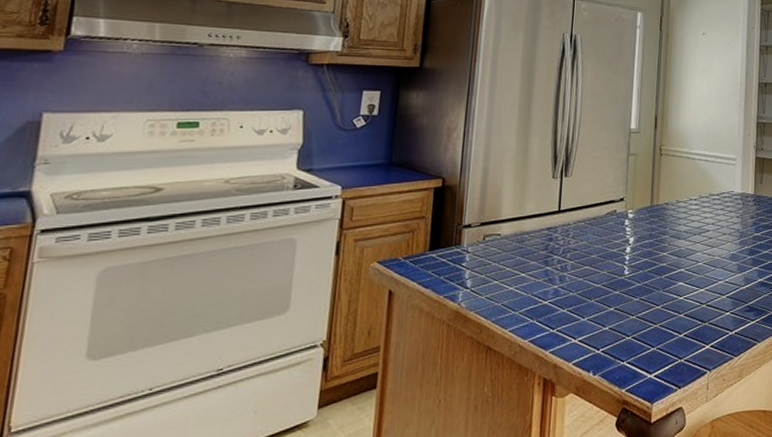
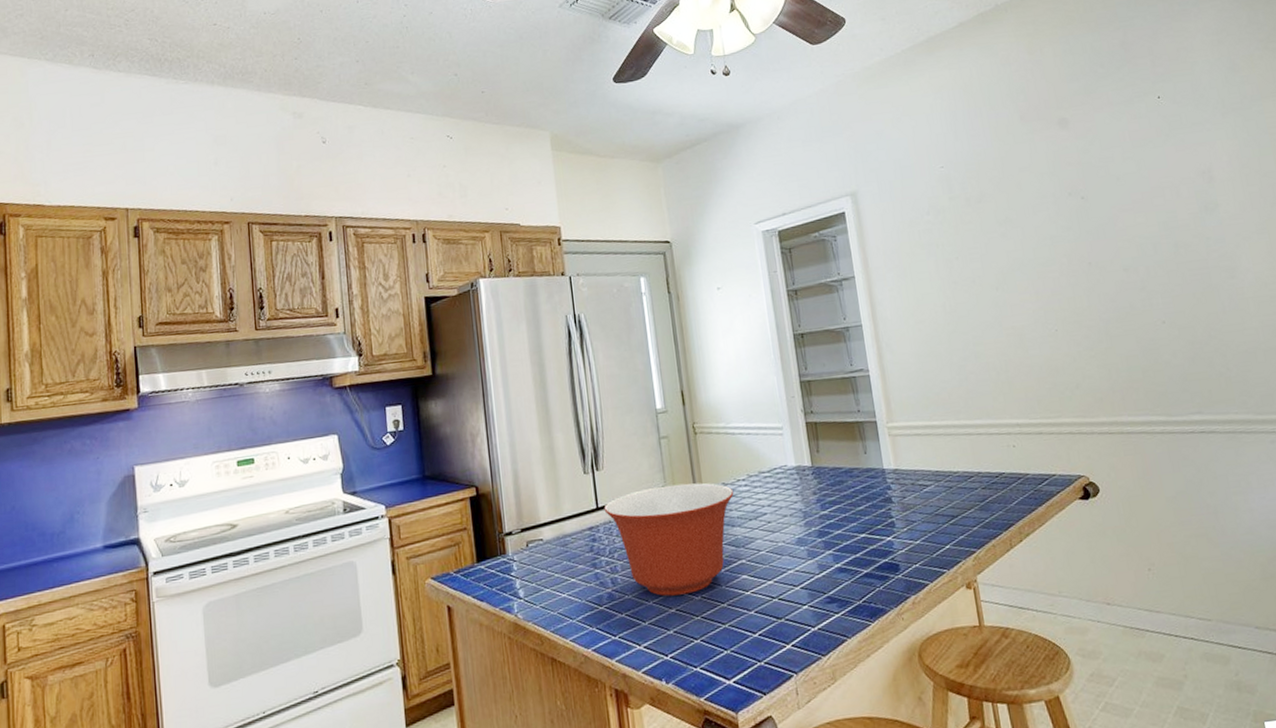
mixing bowl: none [565,197,685,296] -> present [604,482,734,596]

